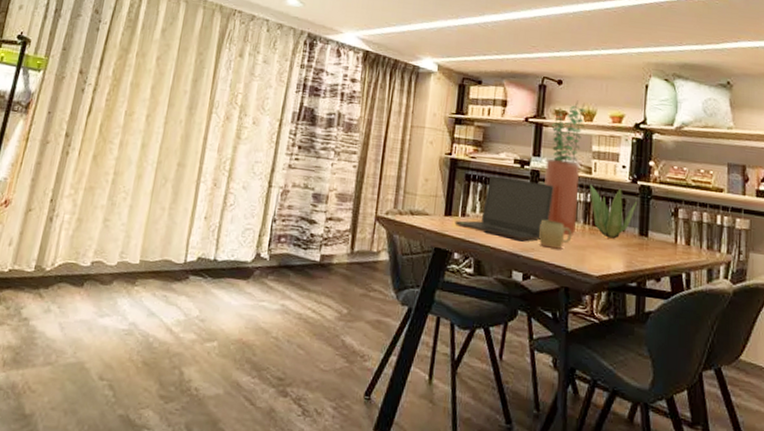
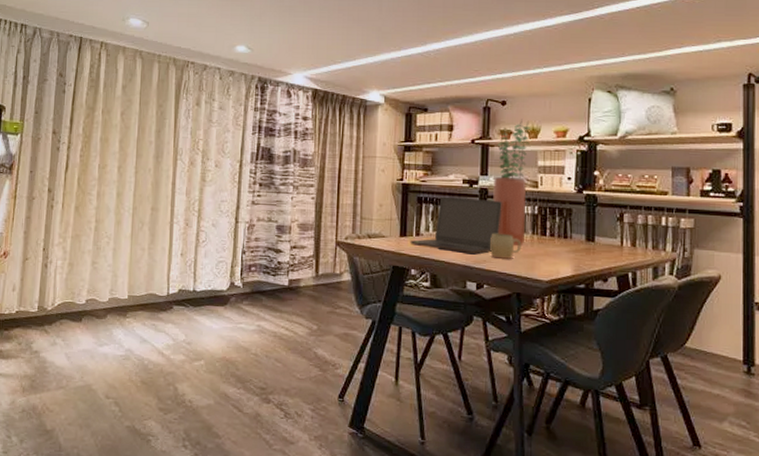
plant: present [589,183,638,239] -> none [536,197,584,246]

